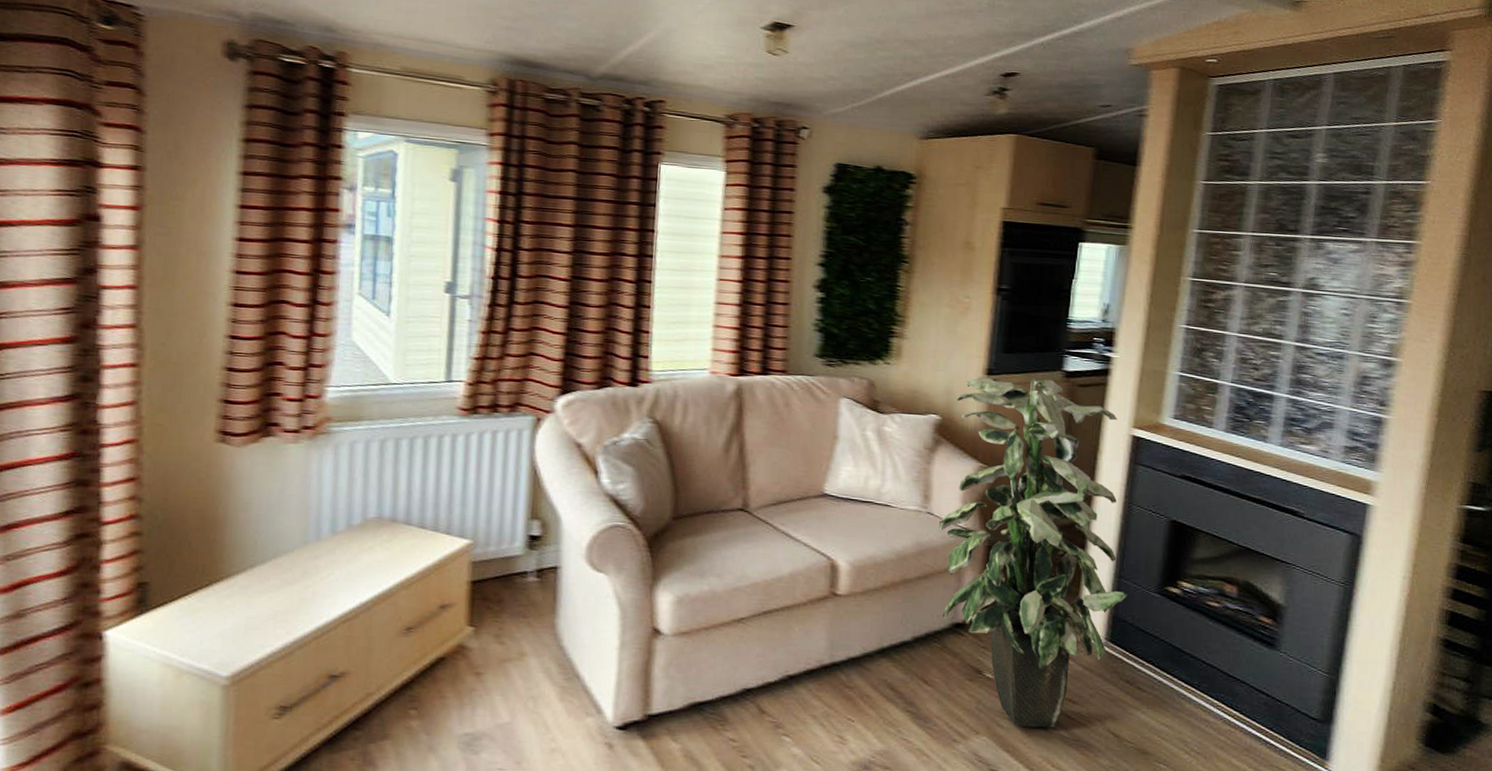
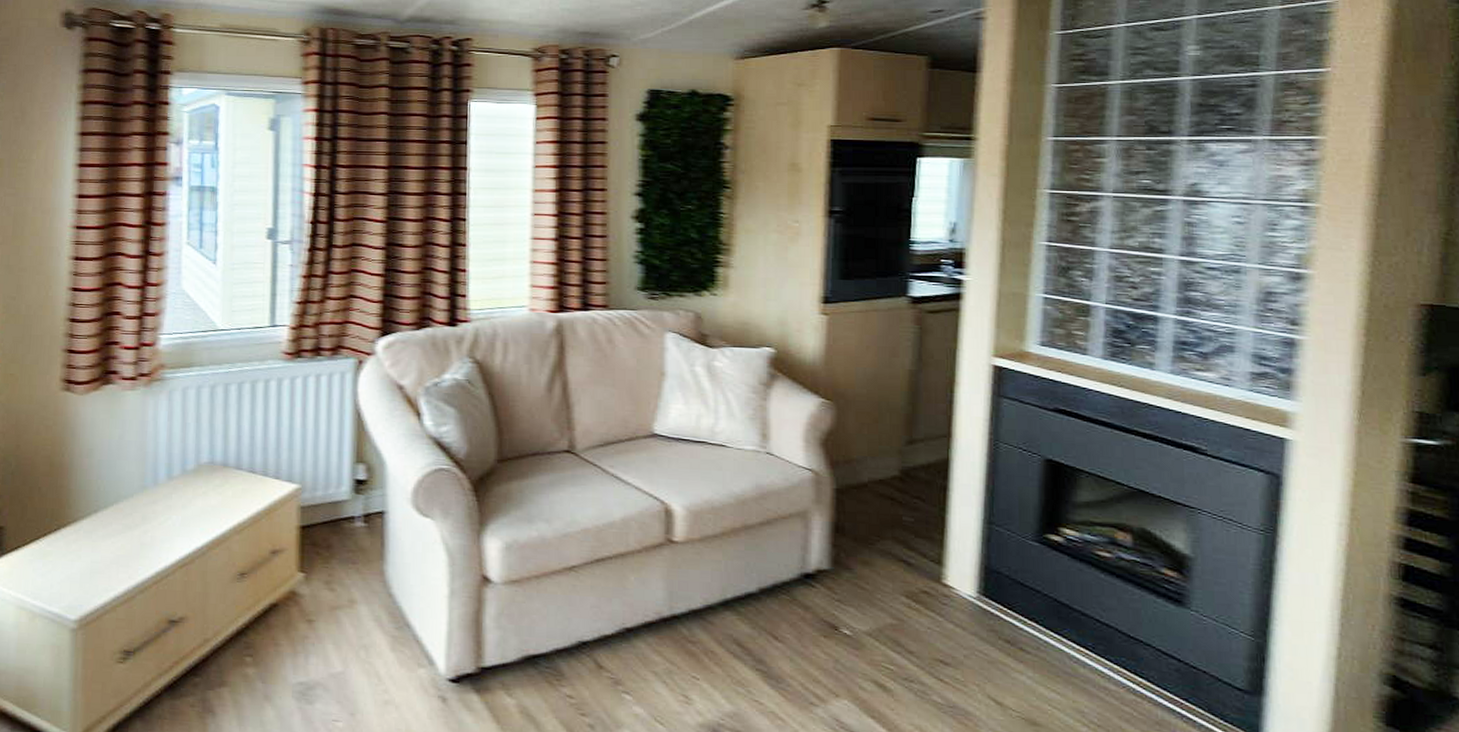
indoor plant: present [938,377,1127,728] -> none [779,305,1000,692]

